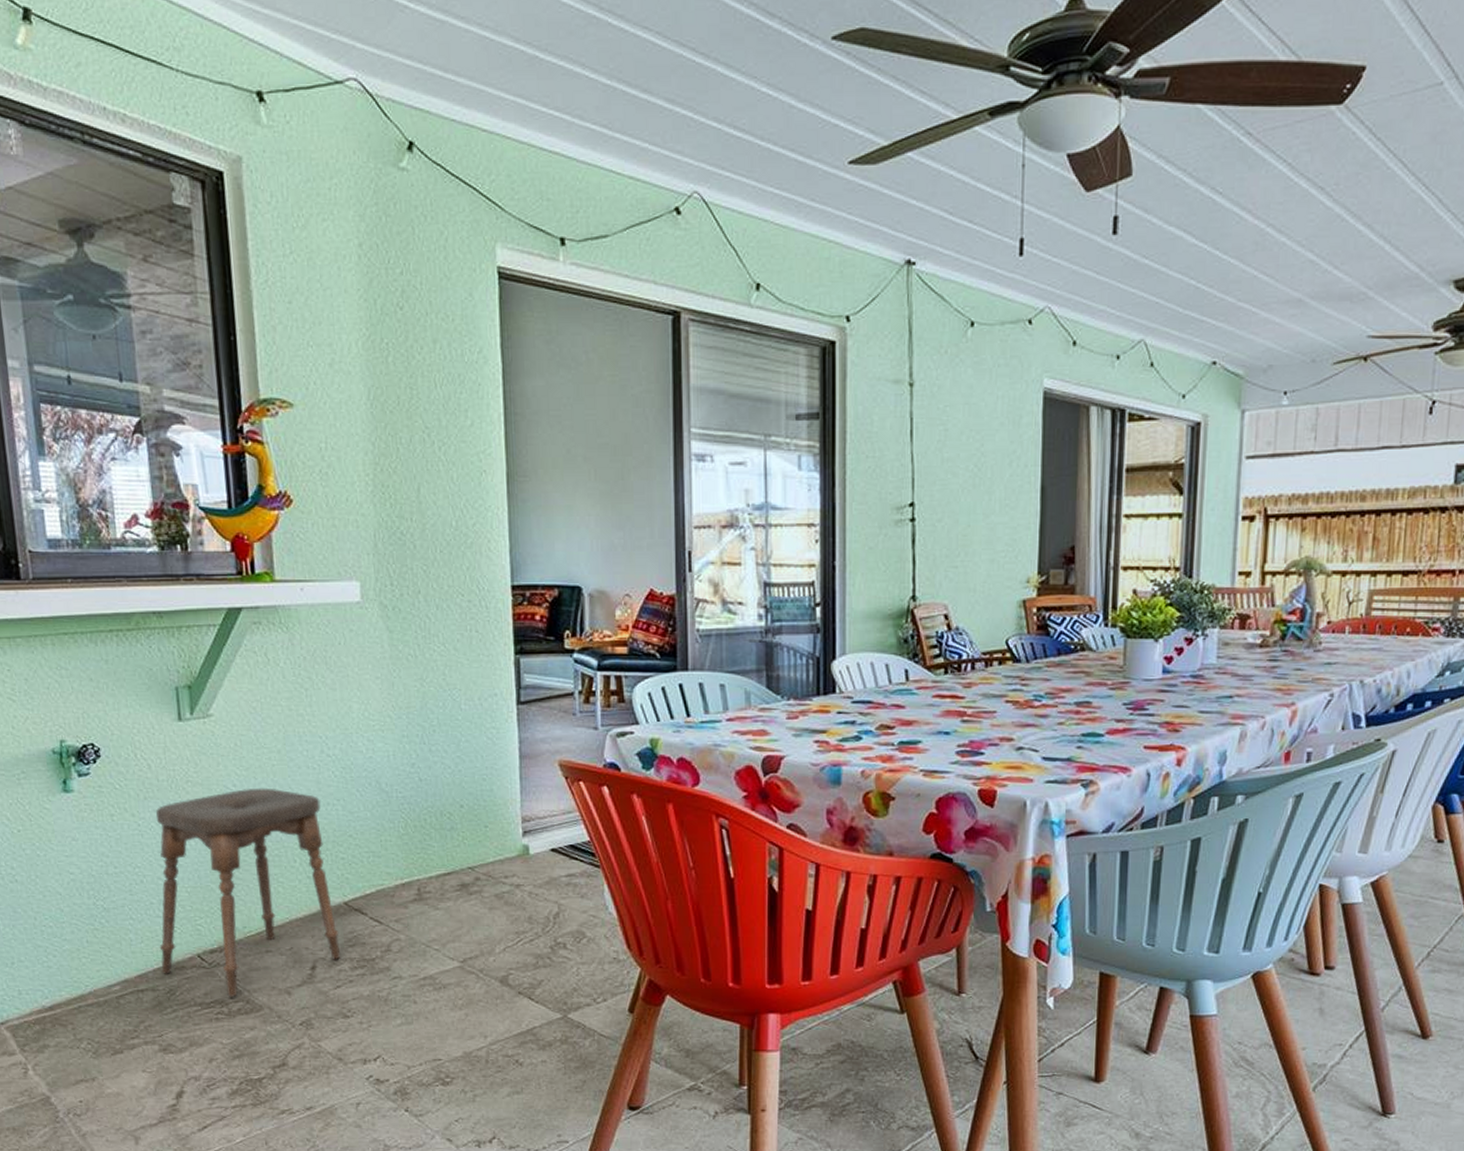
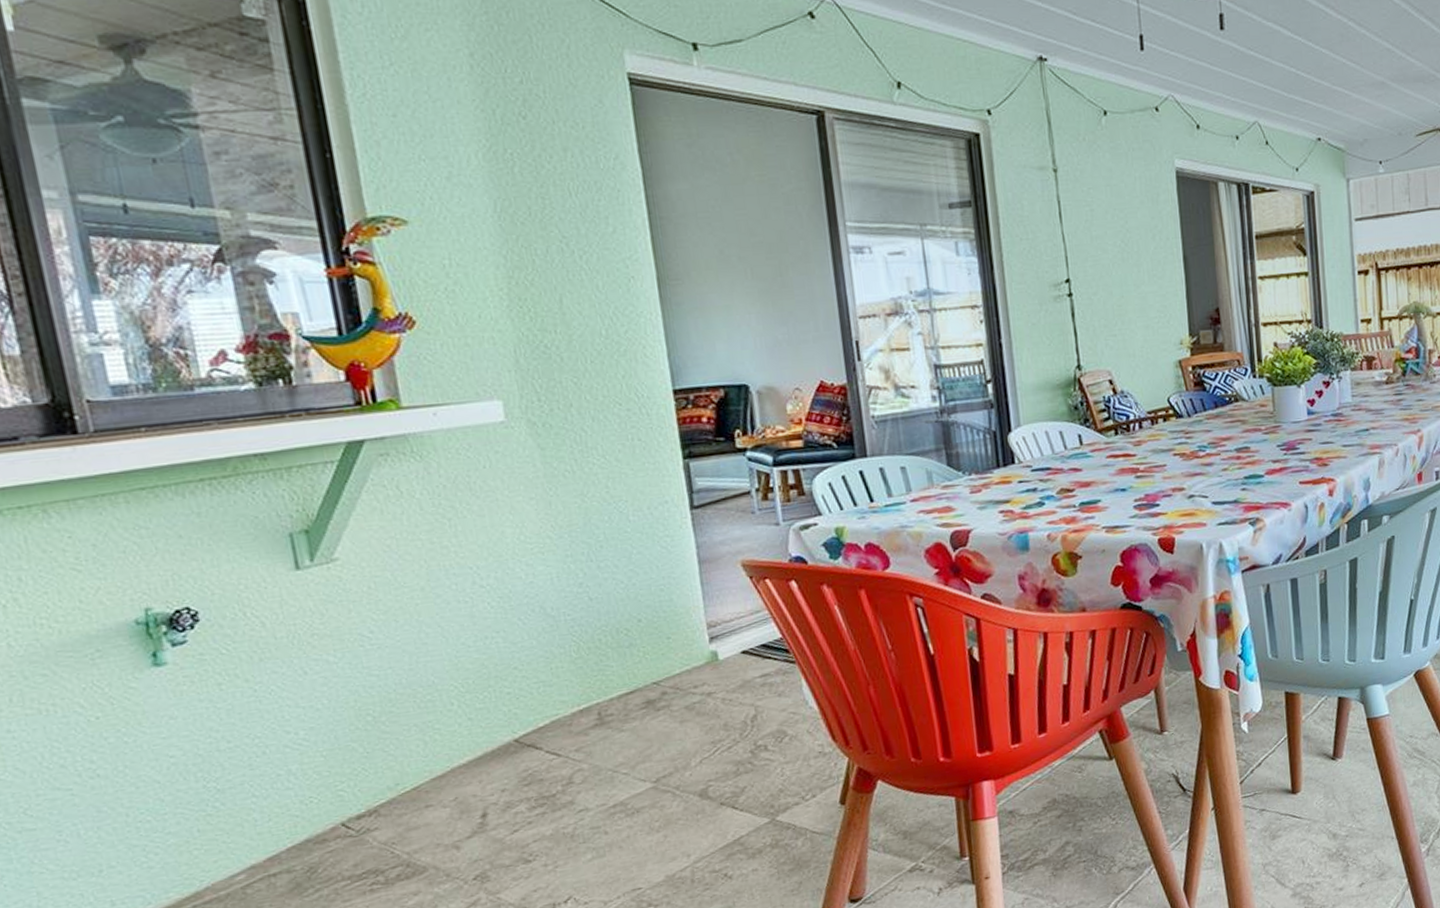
stool: present [155,788,341,997] -> none [275,629,516,864]

